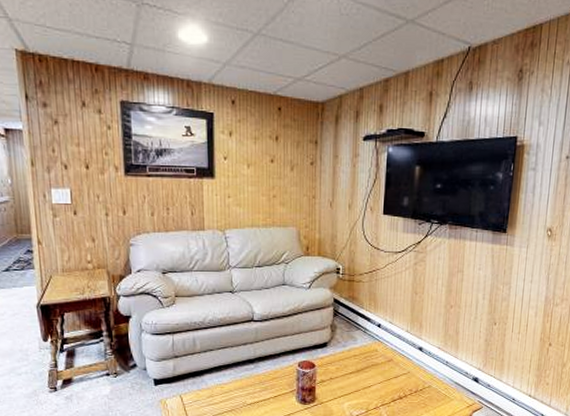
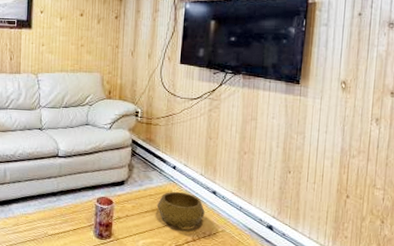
decorative bowl: none [361,350,411,386] -> present [156,191,205,228]

